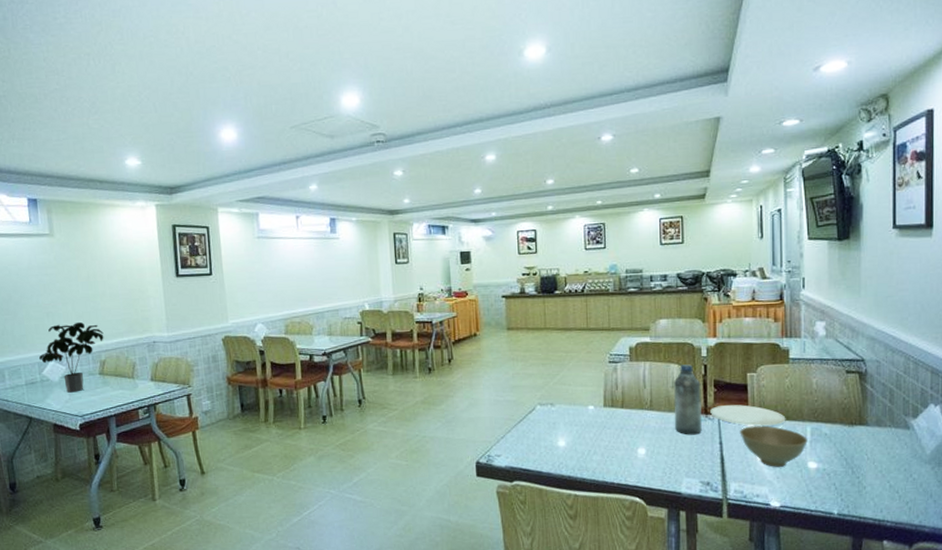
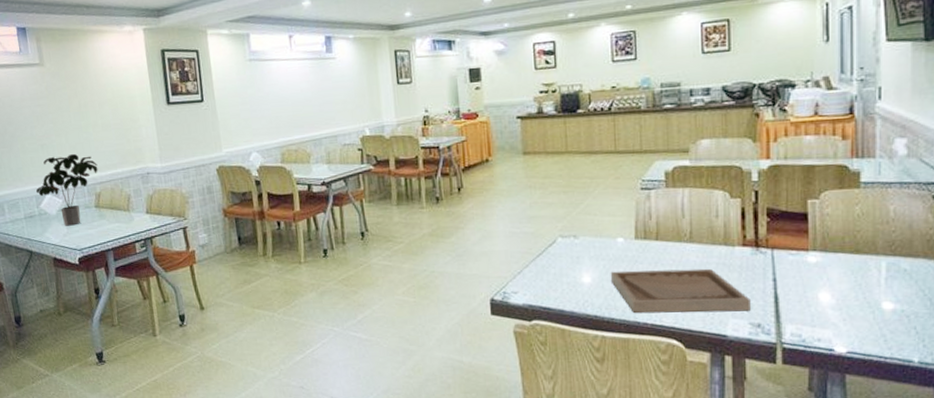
tray: none [582,433,701,474] -> present [610,268,751,313]
water bottle: present [673,364,702,435] -> none [717,190,752,271]
plate: present [710,404,786,427] -> none [762,236,855,262]
bowl: present [739,425,808,467] -> none [798,260,882,308]

